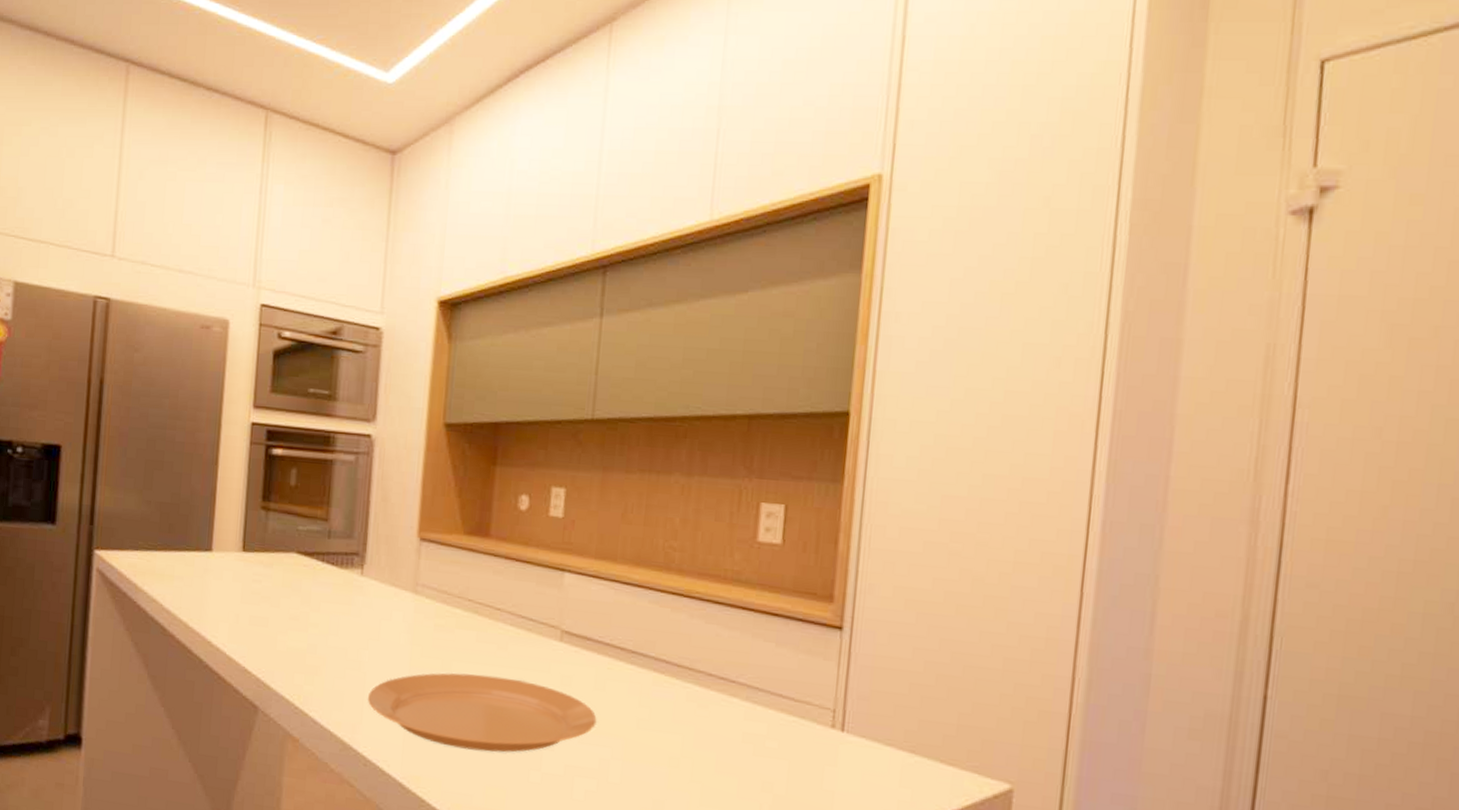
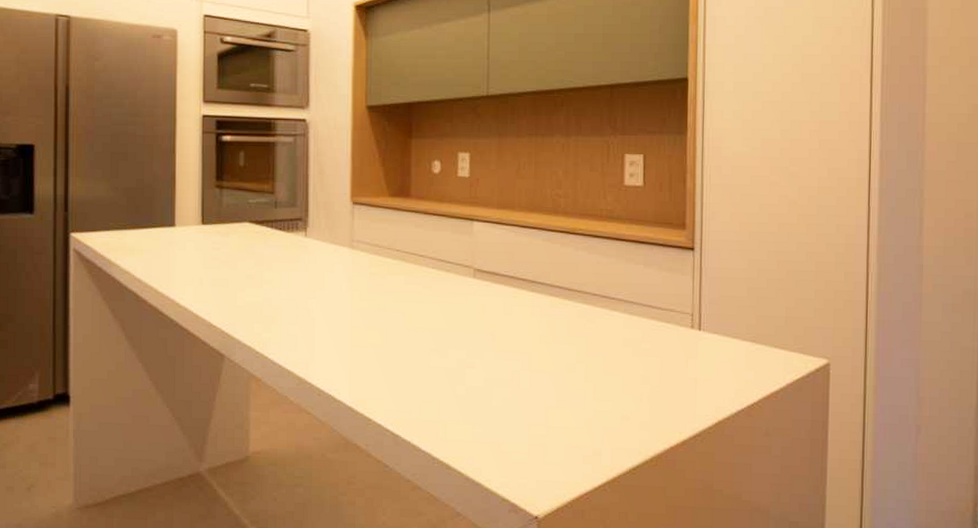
plate: present [367,672,597,753] -> none [317,311,508,374]

